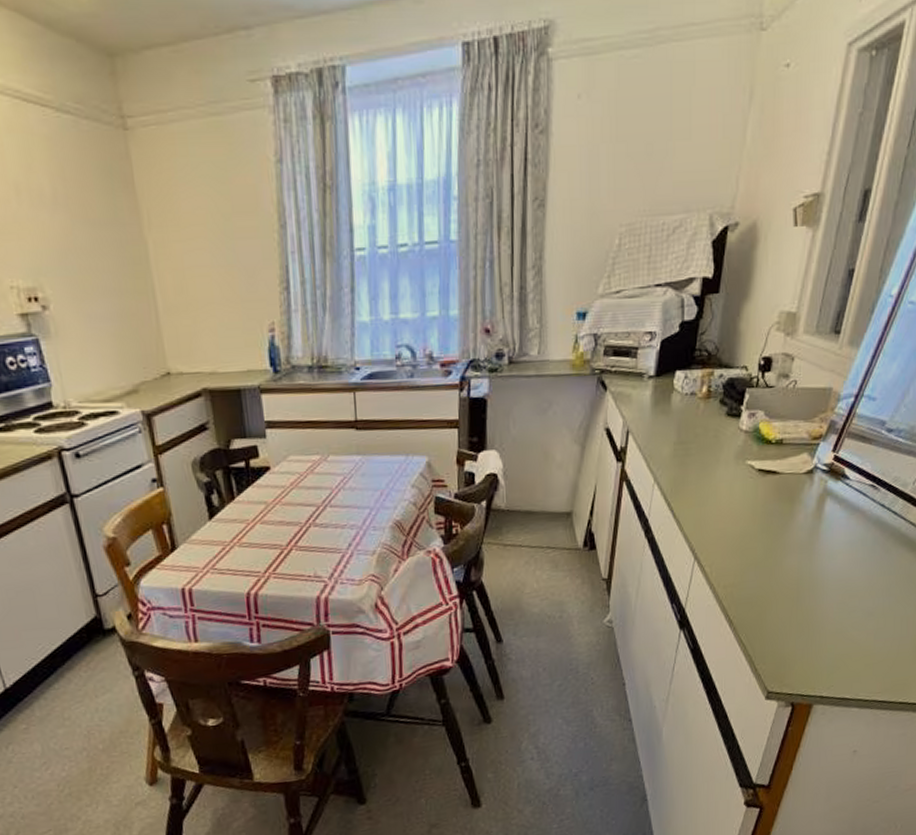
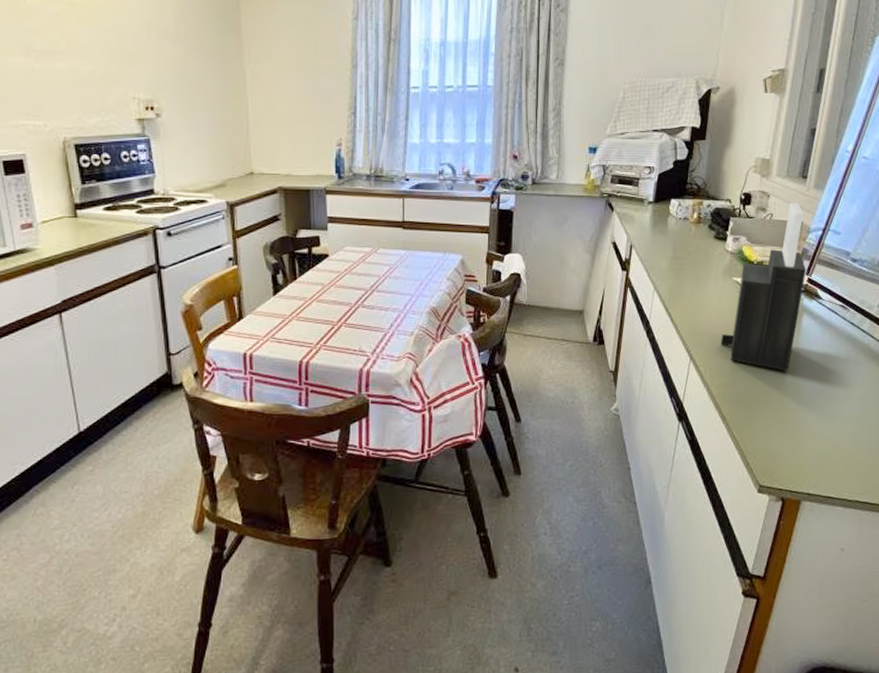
knife block: none [729,364,833,566] -> present [720,202,806,372]

